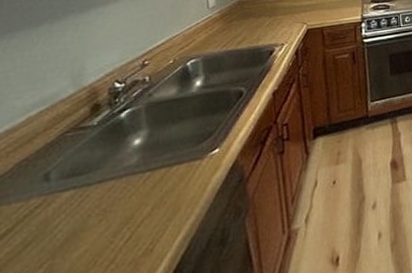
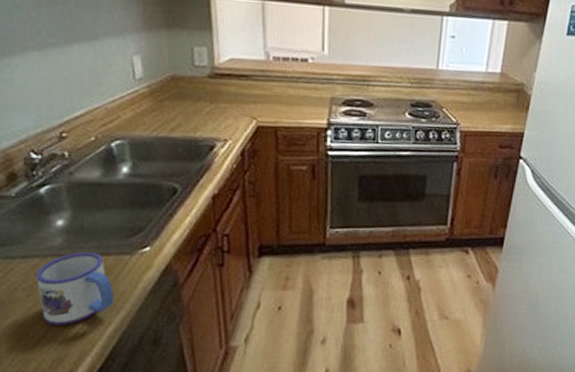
mug: none [110,163,184,247] -> present [36,251,114,325]

